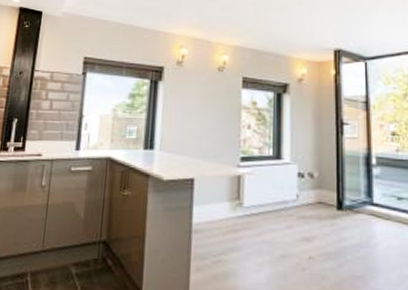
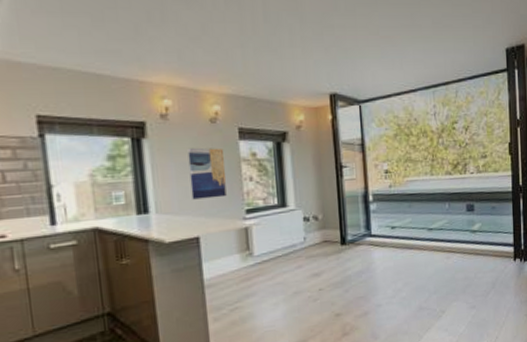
wall art: none [192,92,227,142] -> present [187,147,228,200]

